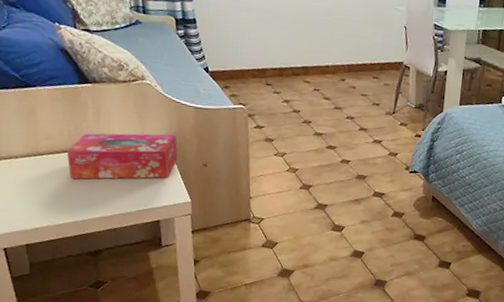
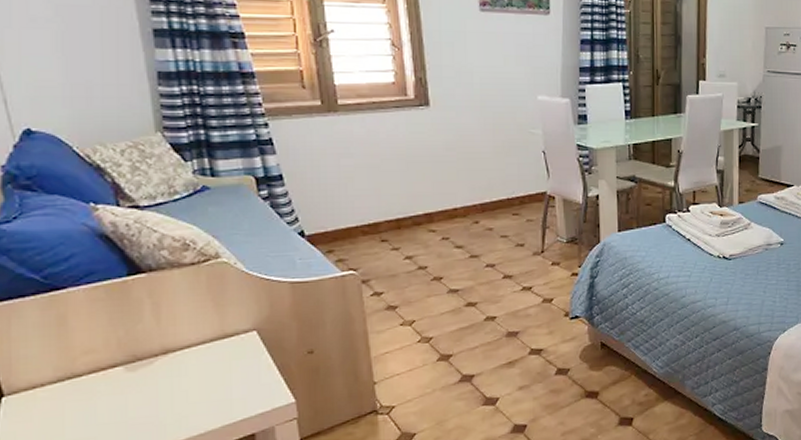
tissue box: present [66,133,178,179] -> none [116,321,273,401]

